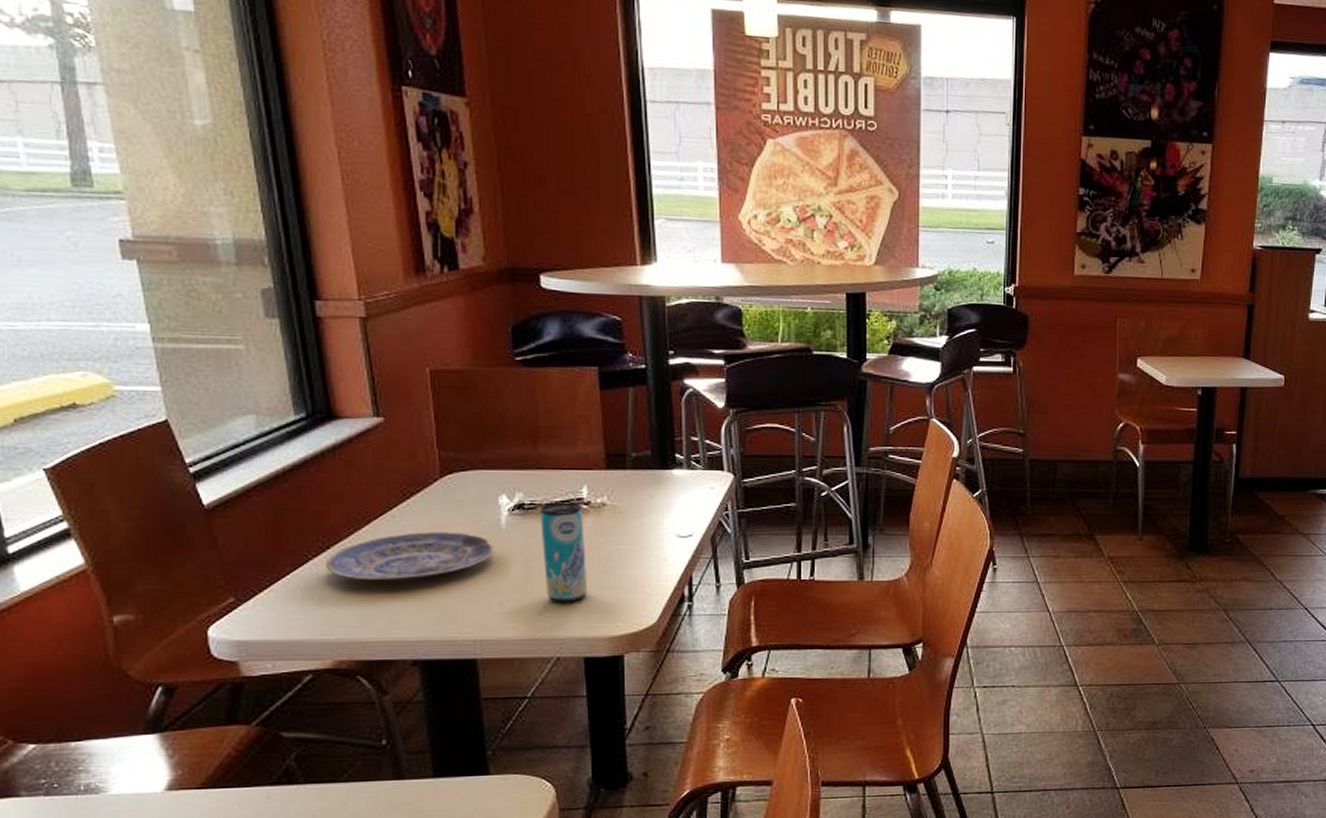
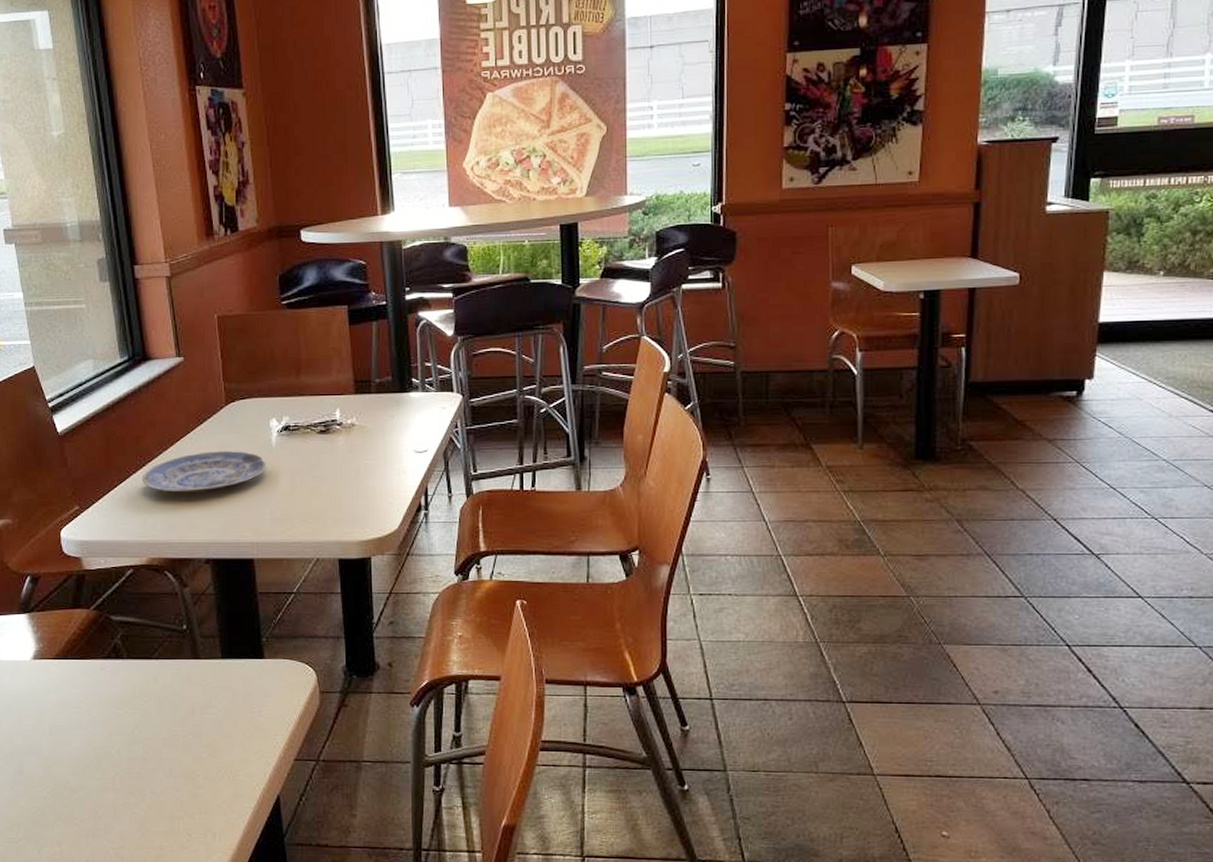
beverage can: present [540,502,588,603] -> none [302,423,342,511]

